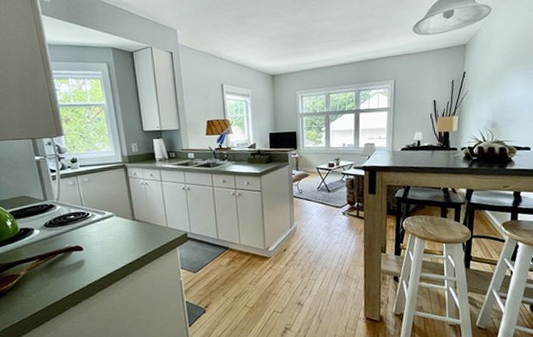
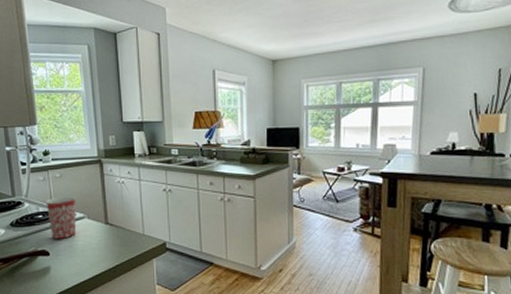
mug: none [77,197,107,236] -> present [46,196,77,239]

